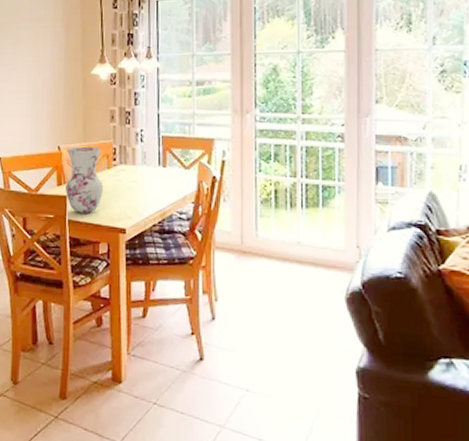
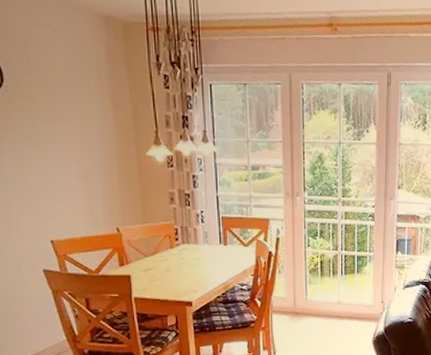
vase: present [66,146,104,213] -> none [127,227,168,290]

